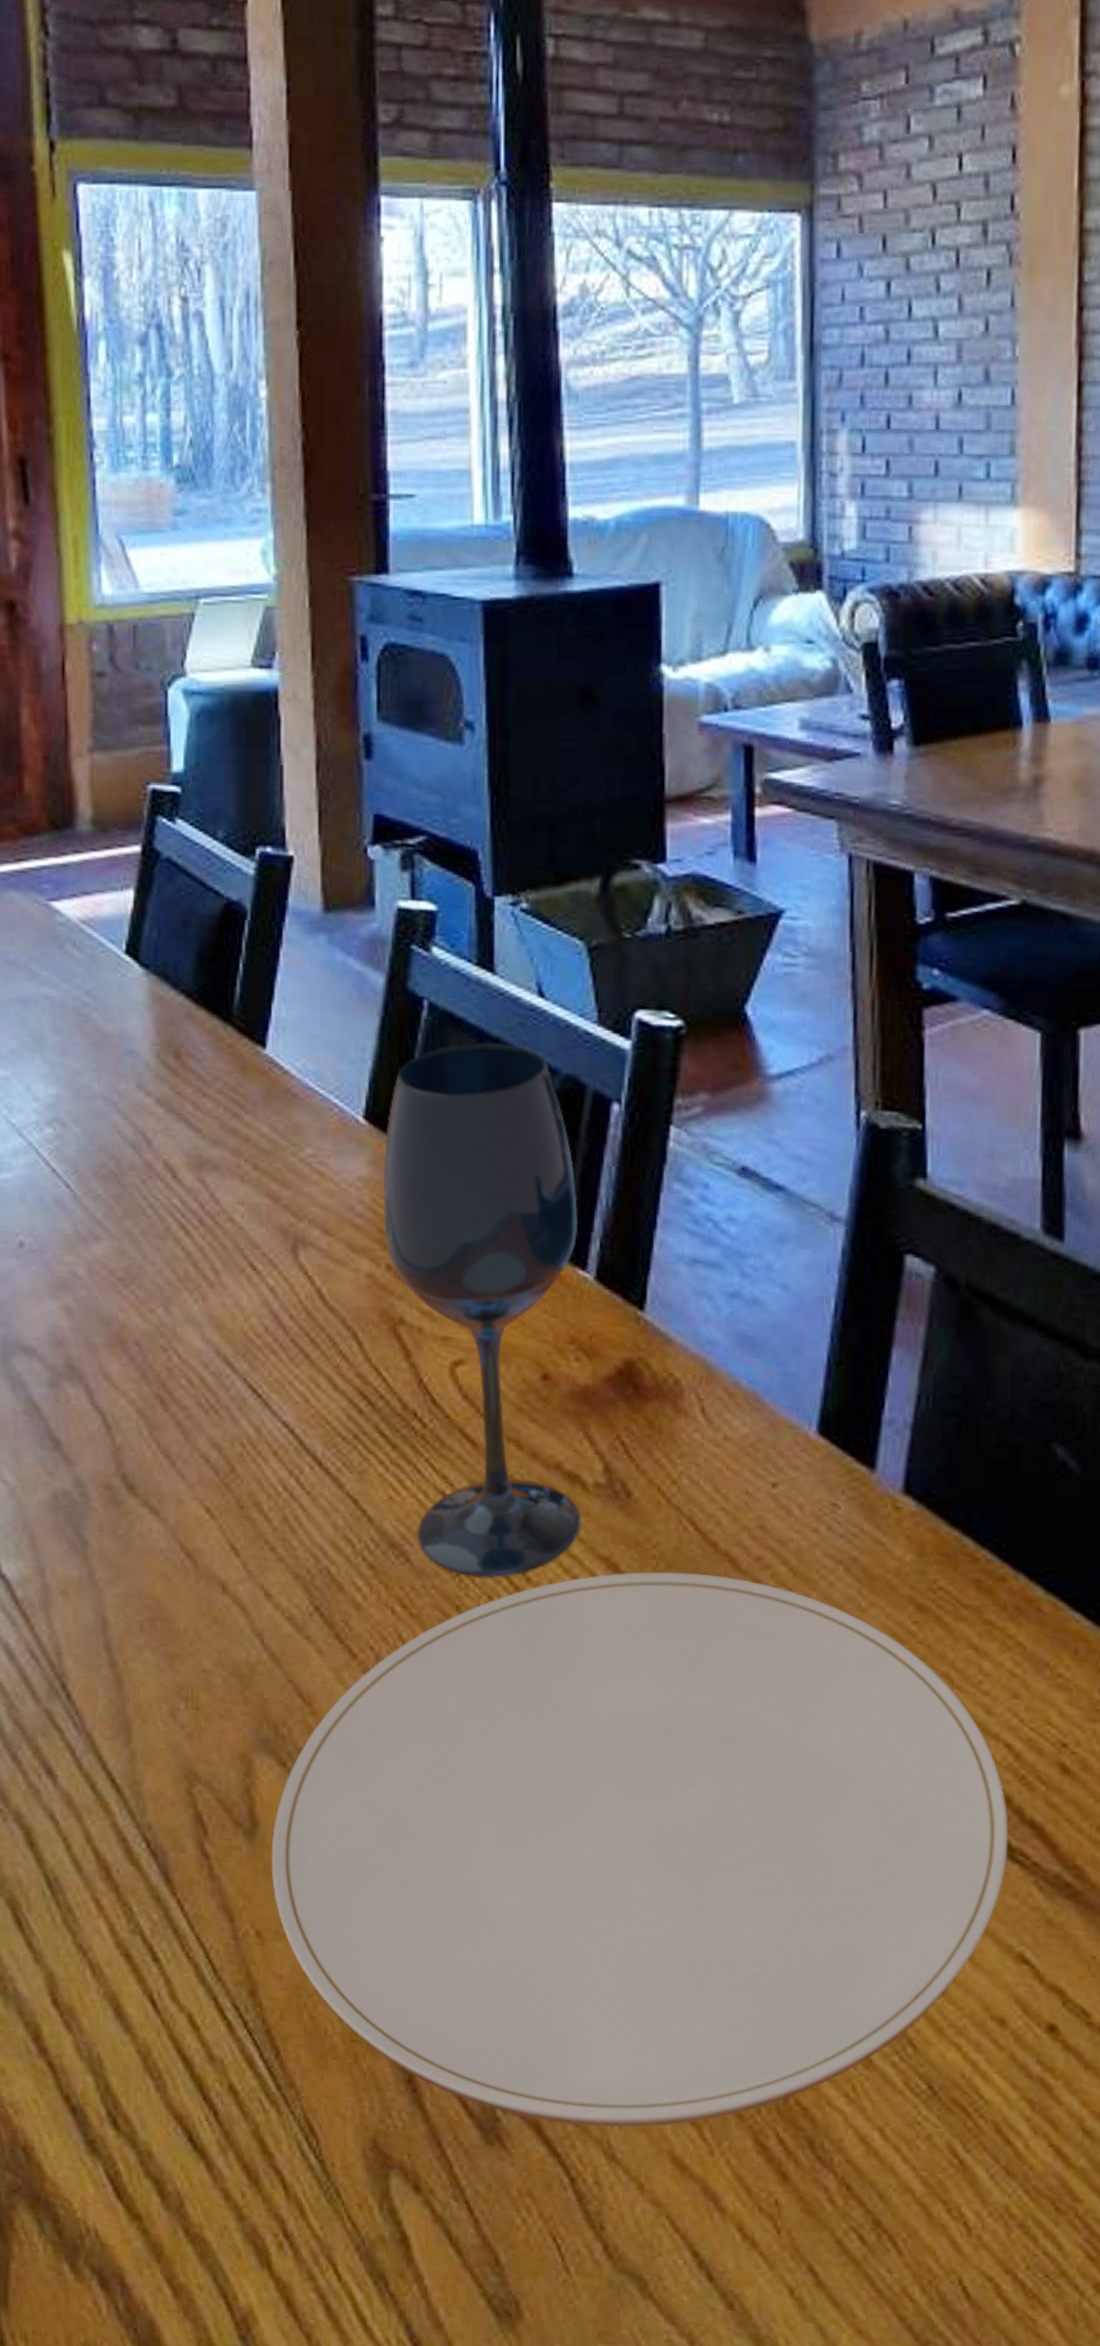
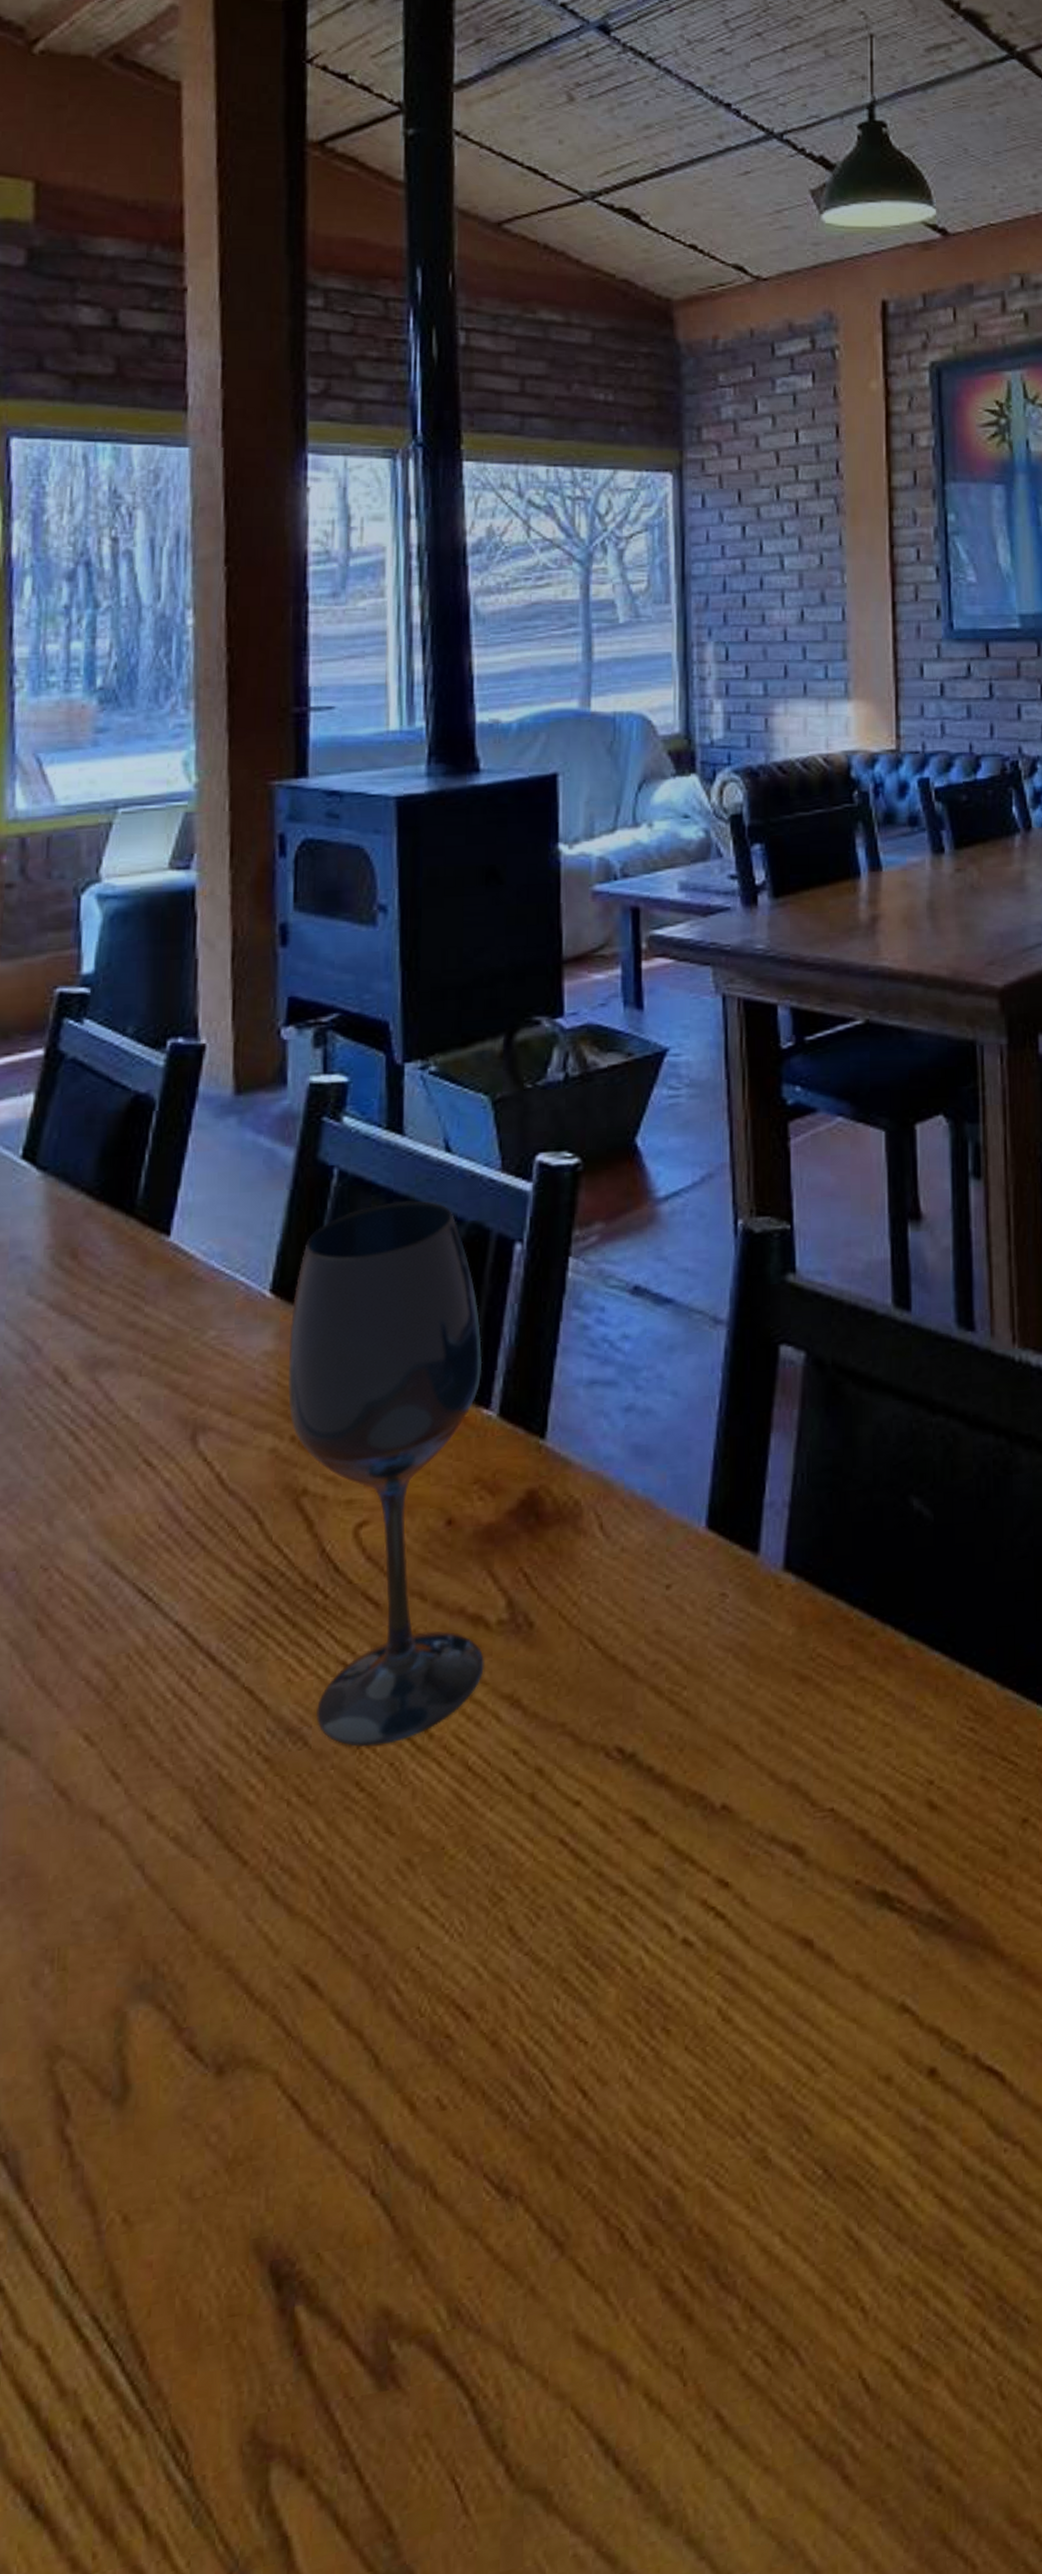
plate: present [271,1571,1009,2128] -> none [143,1687,887,2346]

